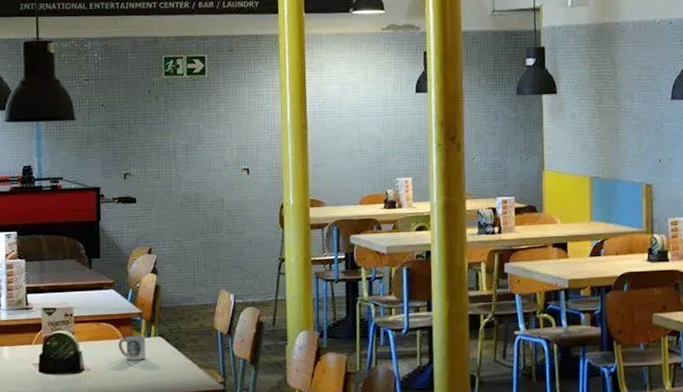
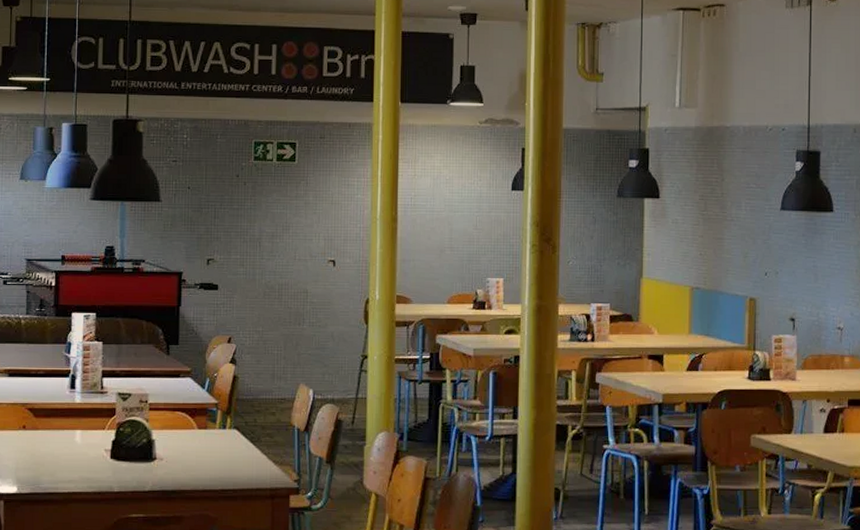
cup: present [118,335,146,361] -> none [192,426,221,452]

